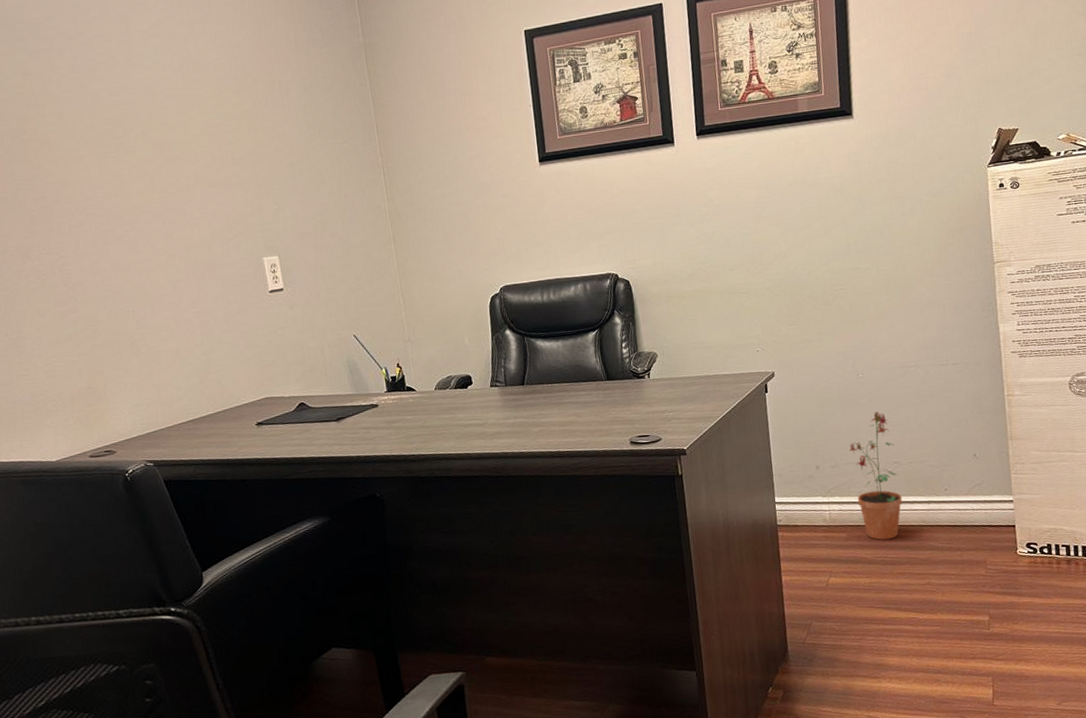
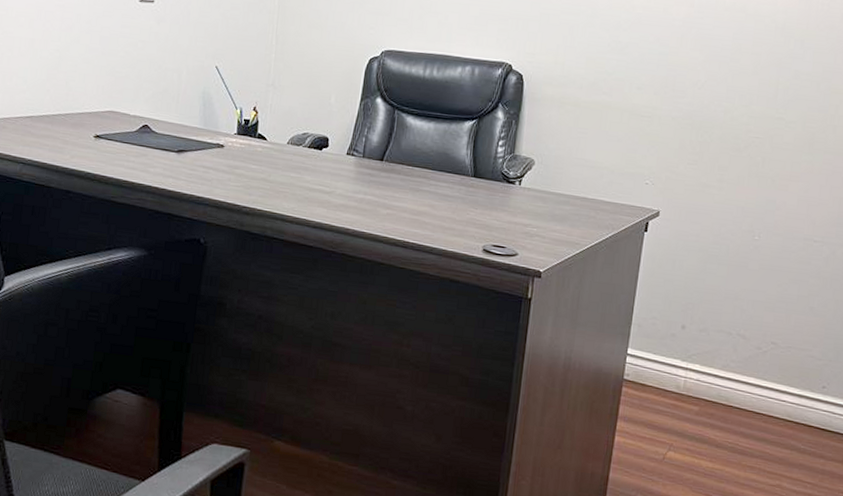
potted plant: present [850,411,903,540] -> none [720,282,777,426]

